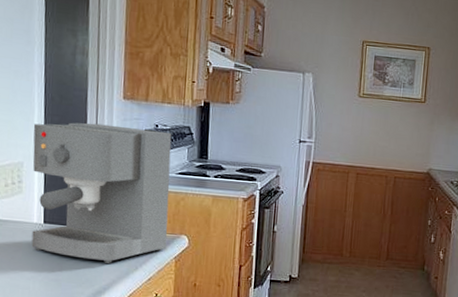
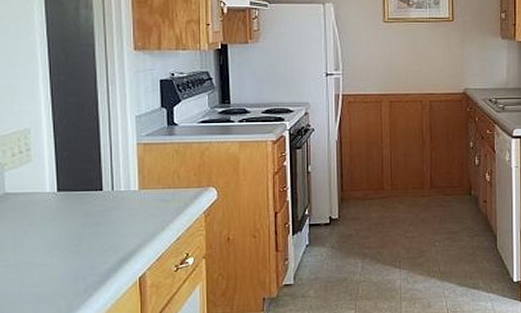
coffee maker: present [31,122,172,263] -> none [38,79,194,227]

